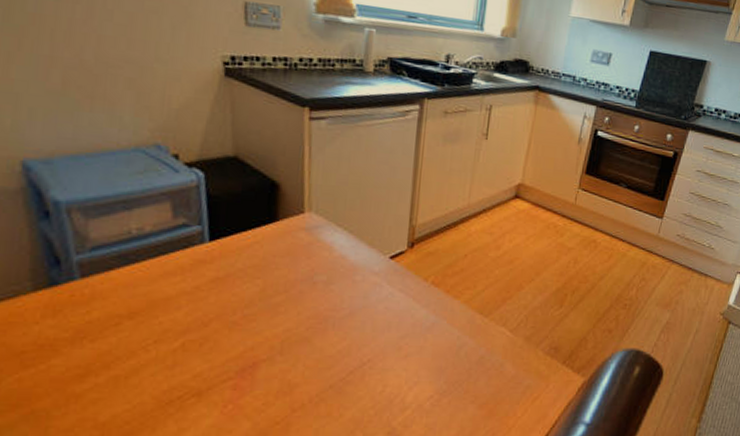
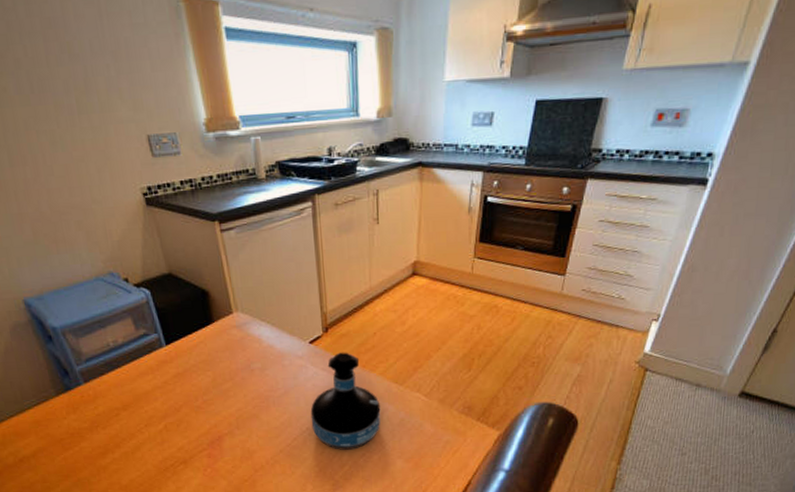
tequila bottle: none [375,272,460,390] -> present [310,352,381,450]

